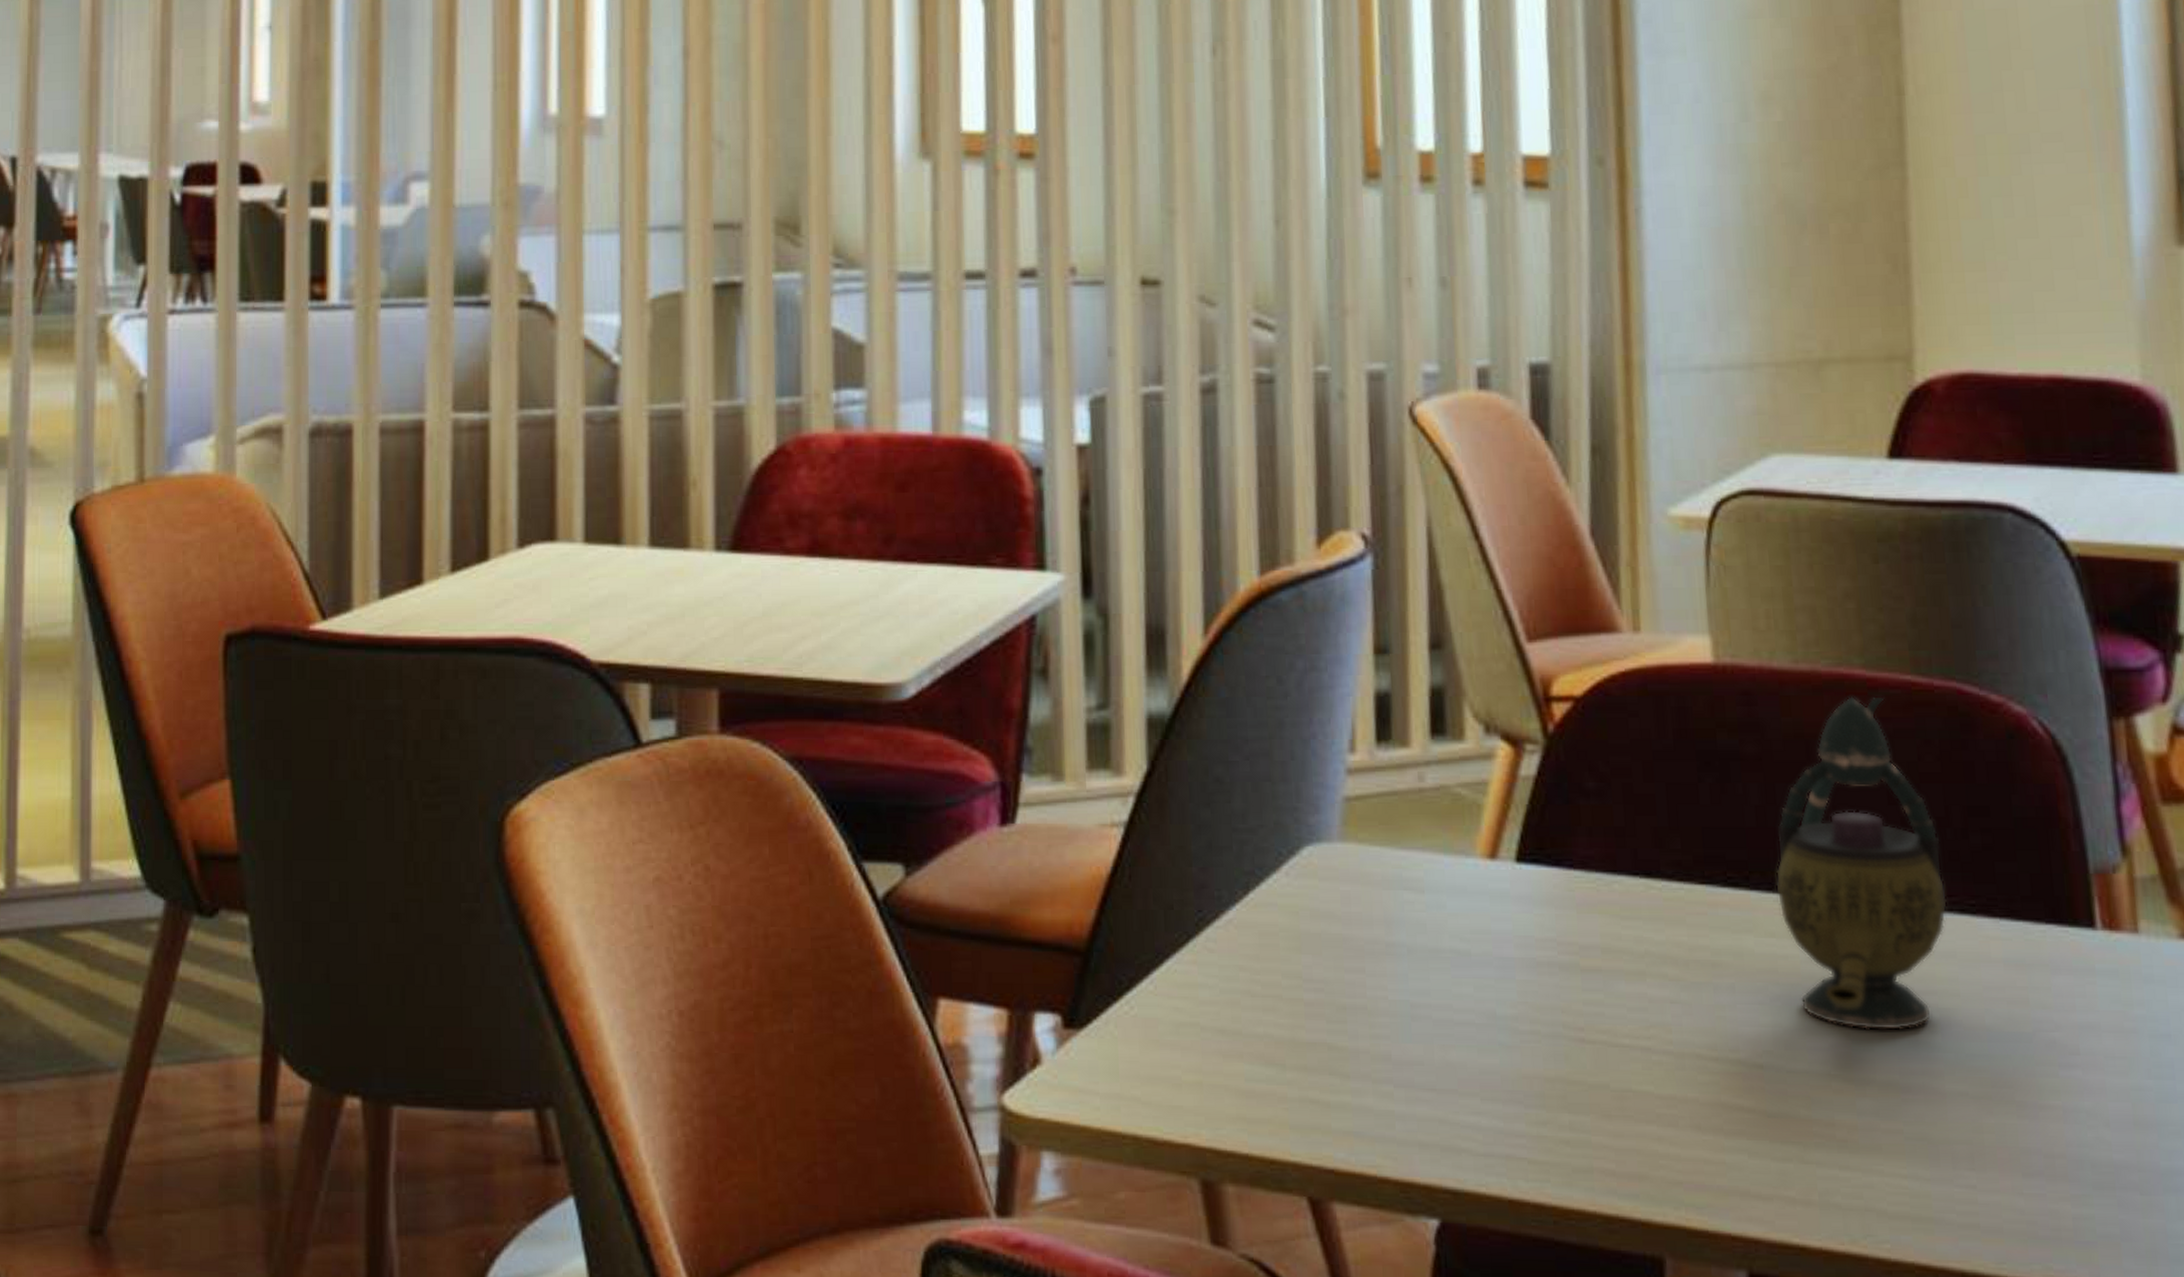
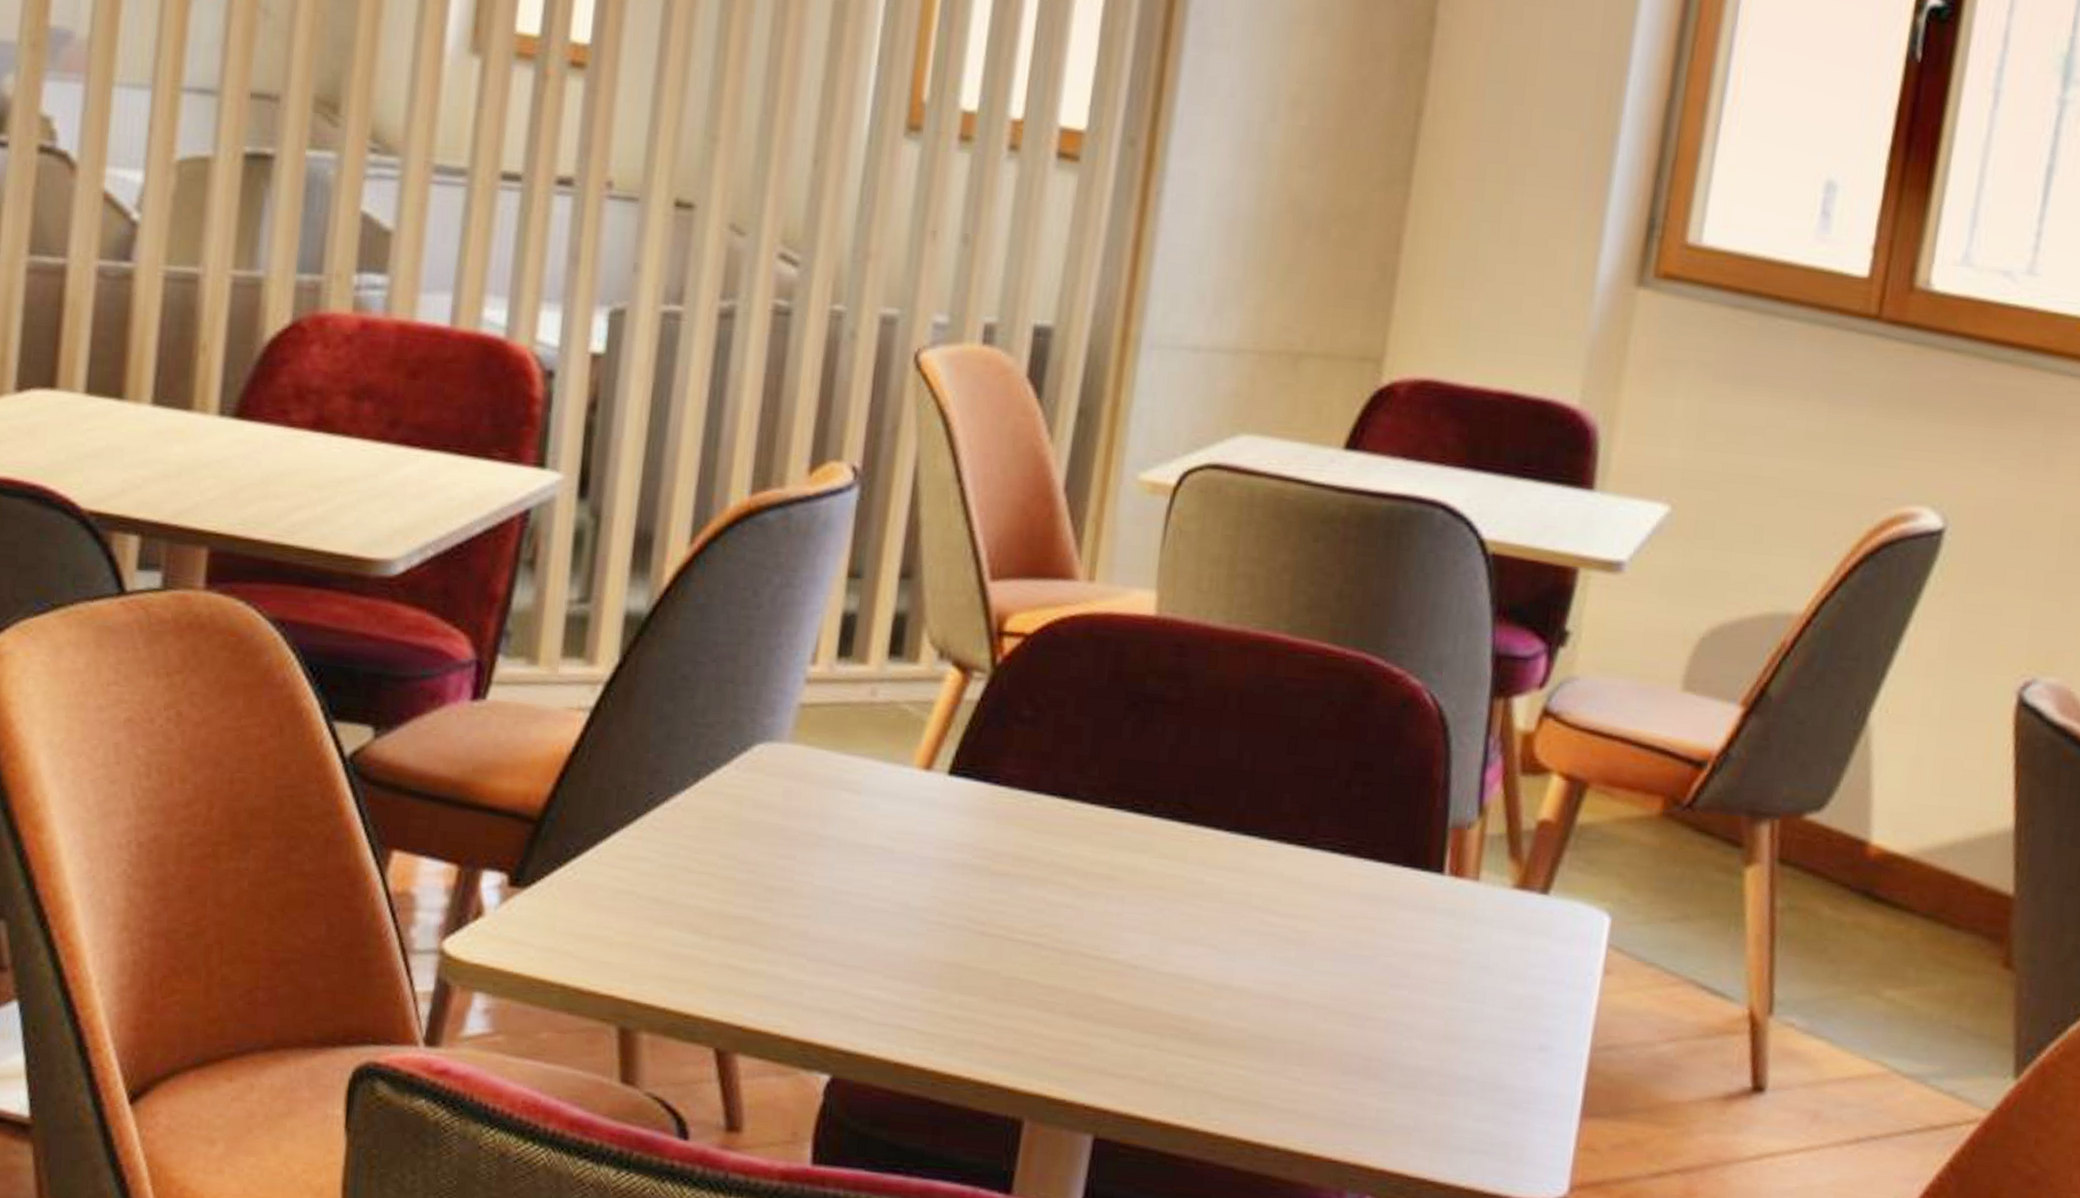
teapot: present [1775,696,1947,1031] -> none [1175,657,1326,946]

